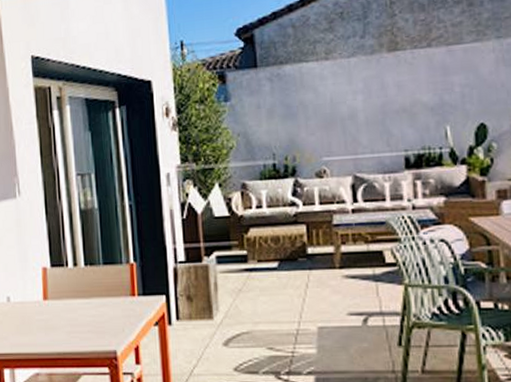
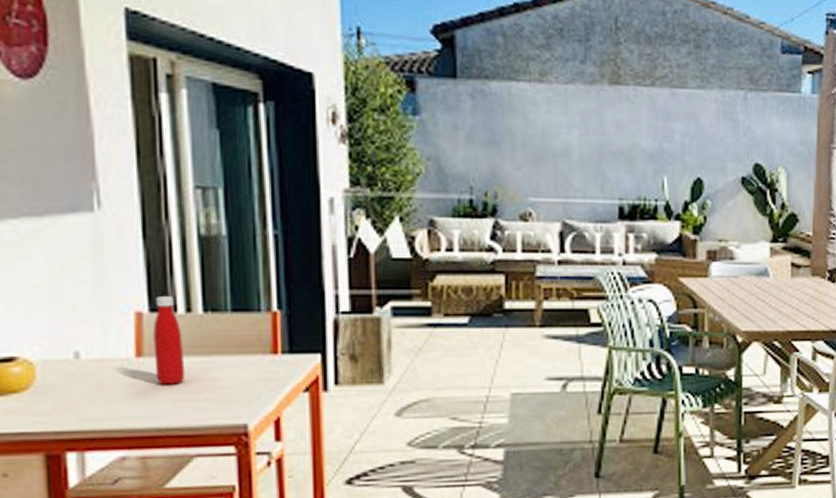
bottle: none [53,255,75,320] -> present [153,296,186,385]

